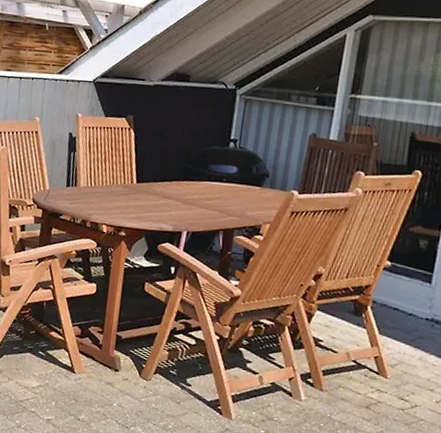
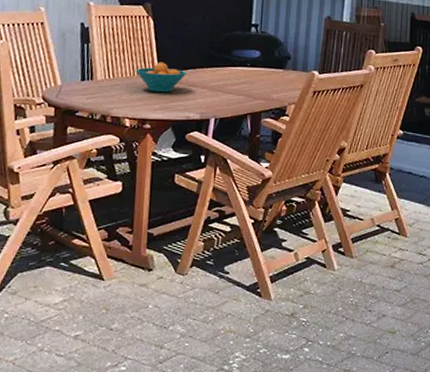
fruit bowl: none [115,173,163,203] -> present [135,62,187,93]

